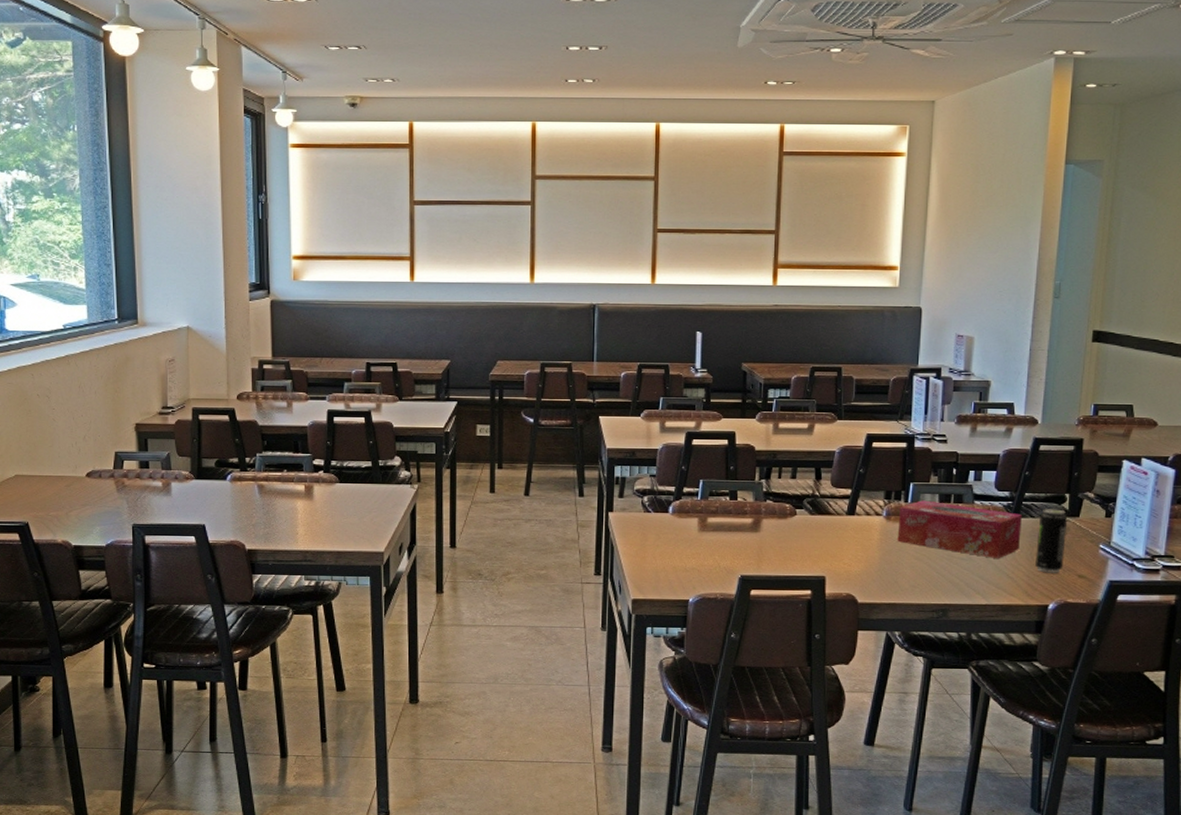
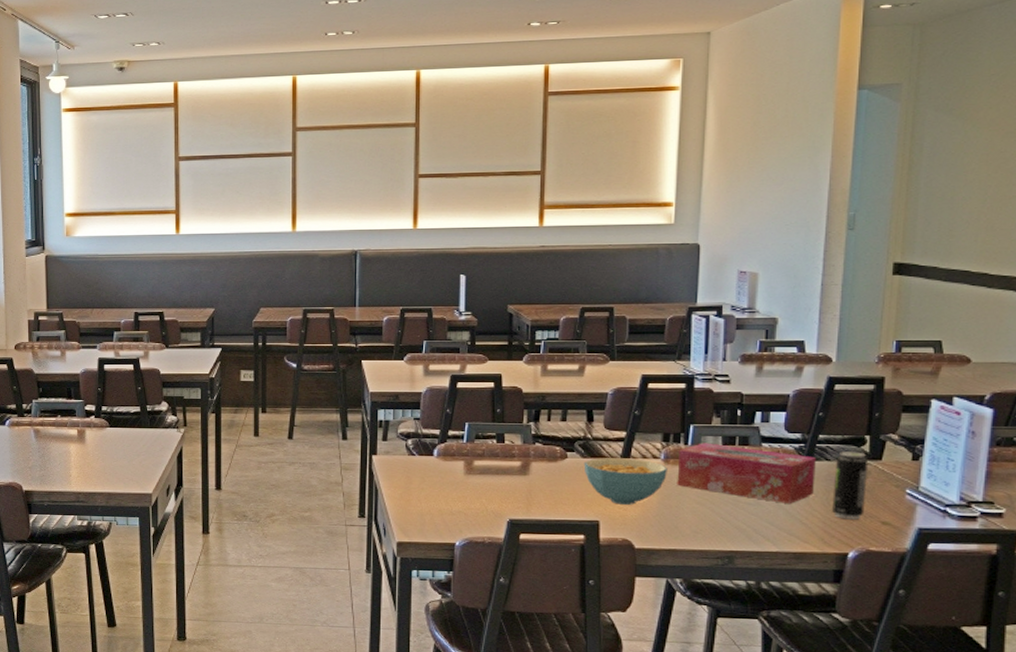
cereal bowl: none [811,515,889,561] -> present [583,458,667,505]

